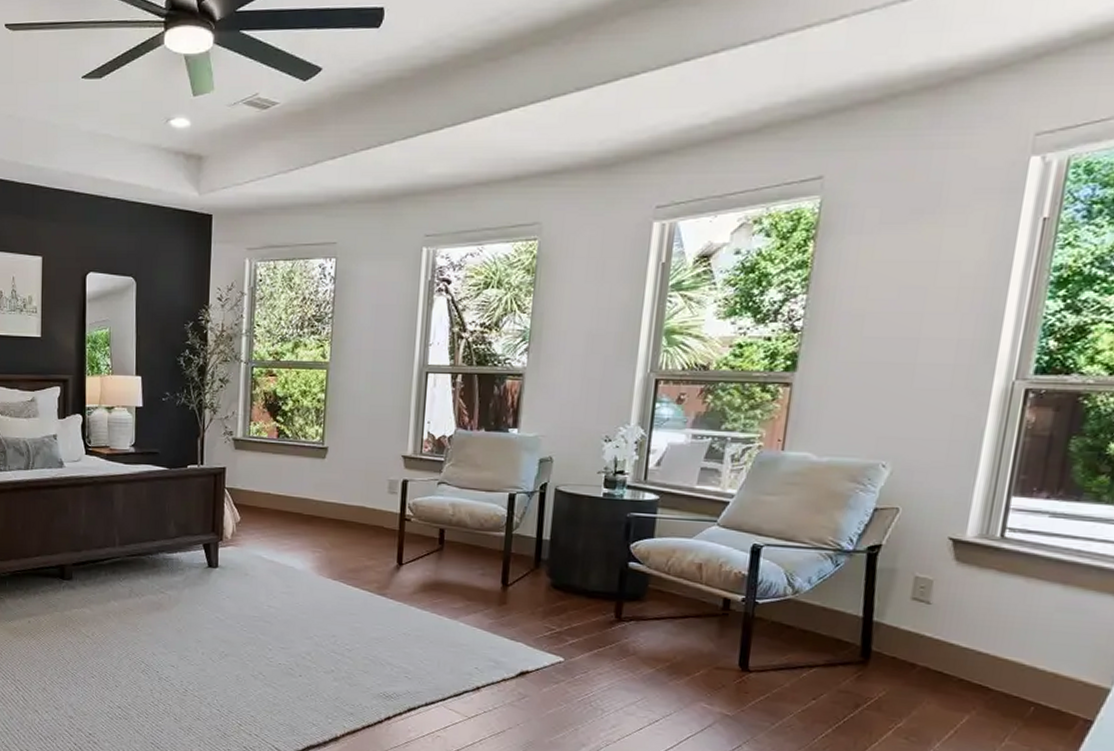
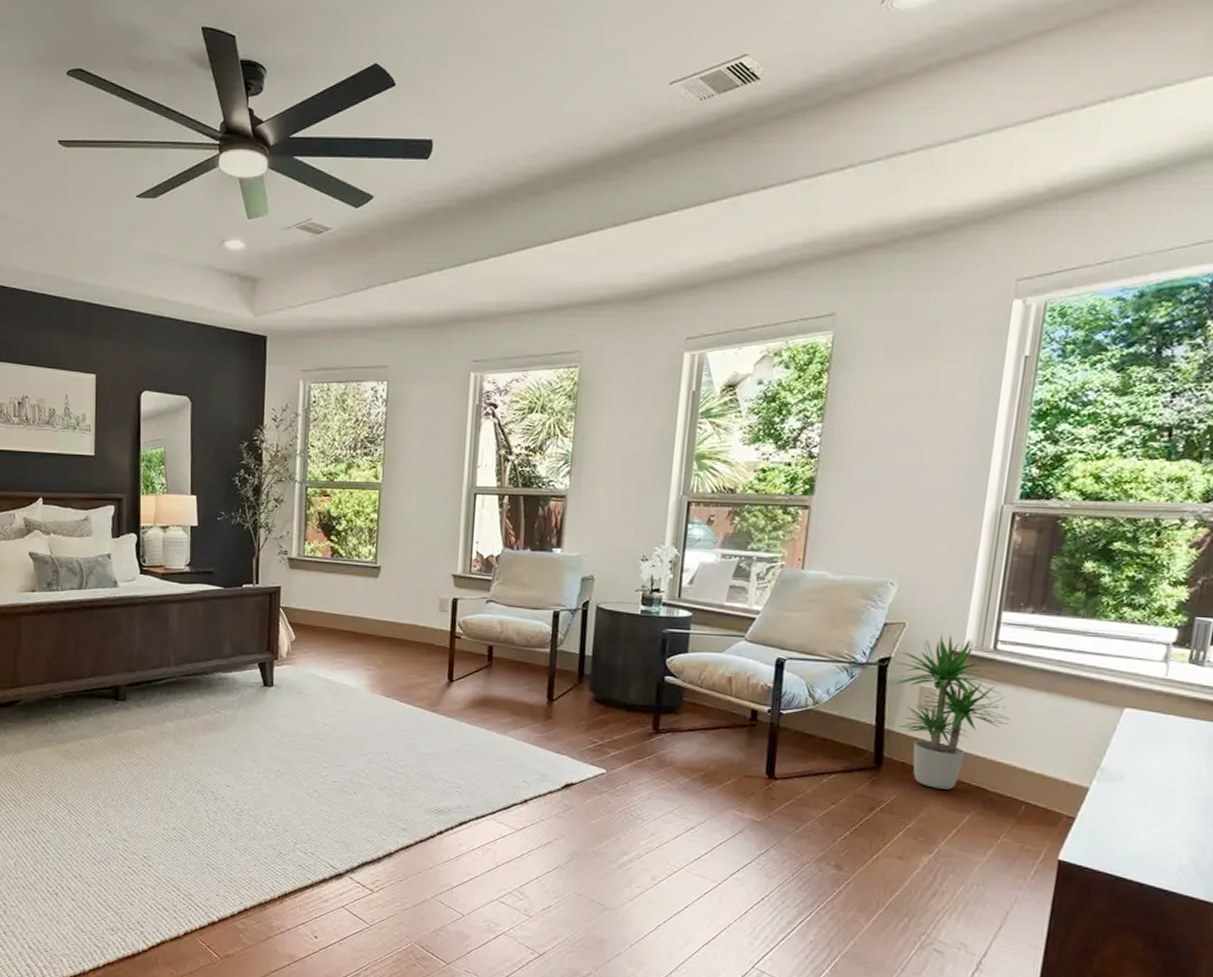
potted plant: none [879,521,1020,687] -> present [889,634,1011,790]

